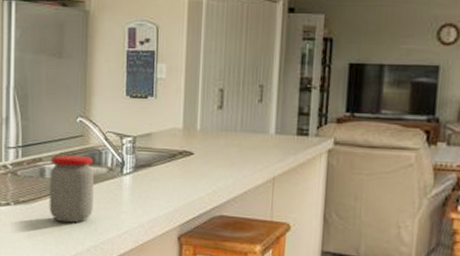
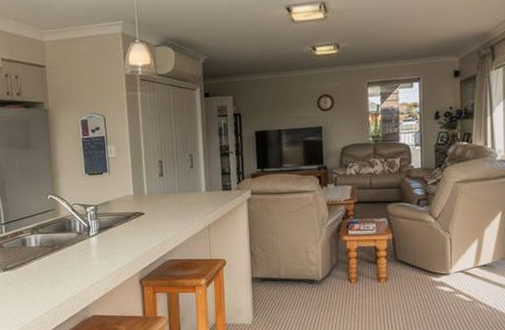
jar: present [49,154,94,223] -> none [29,225,69,281]

